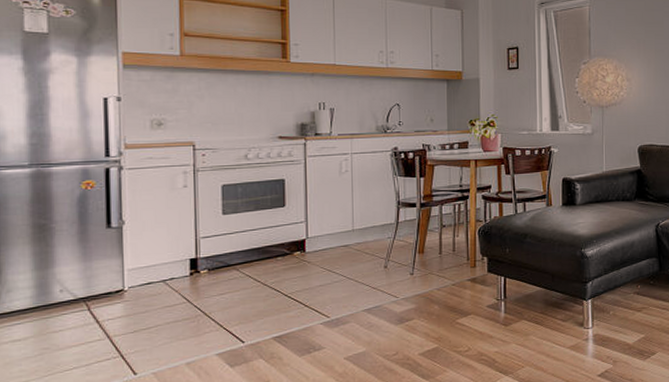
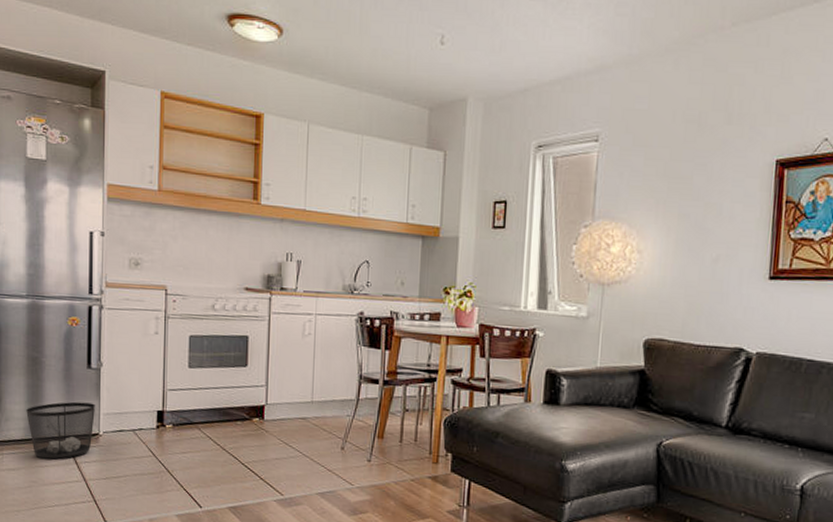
waste bin: none [33,261,119,324] -> present [26,401,96,460]

